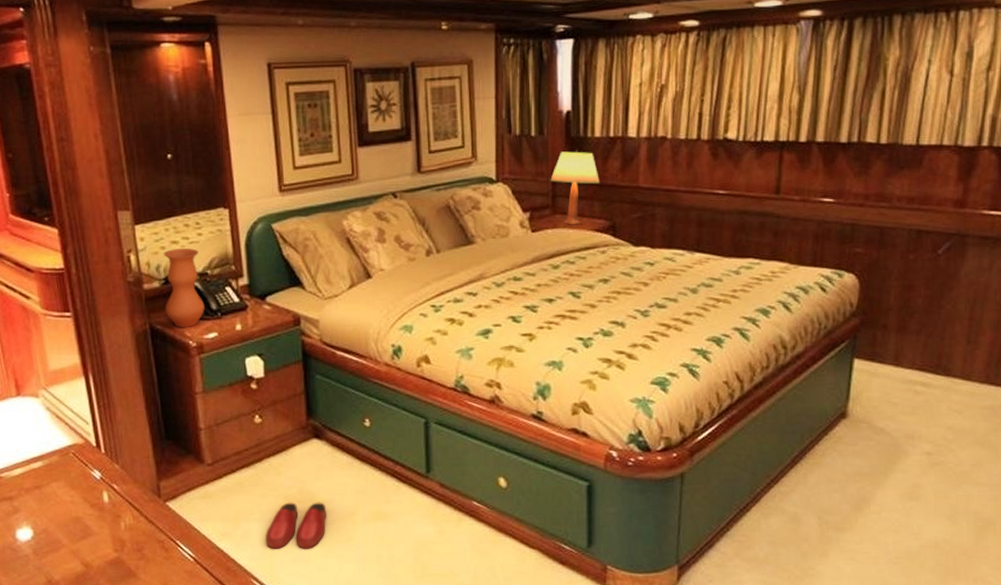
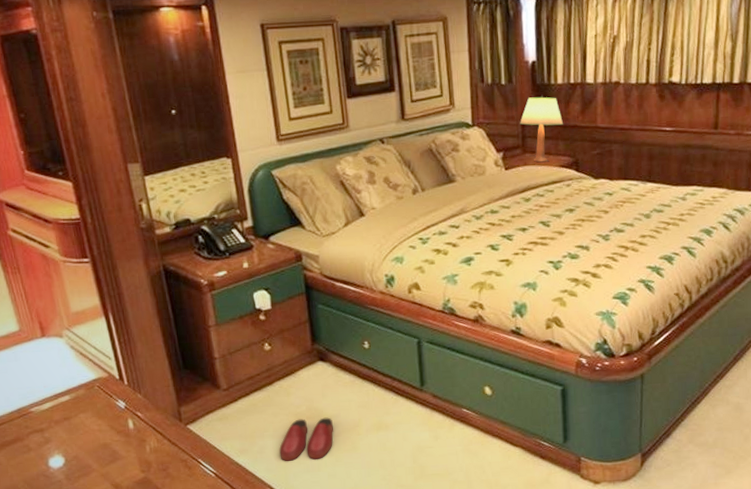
vase: present [163,248,205,327] -> none [172,196,214,268]

